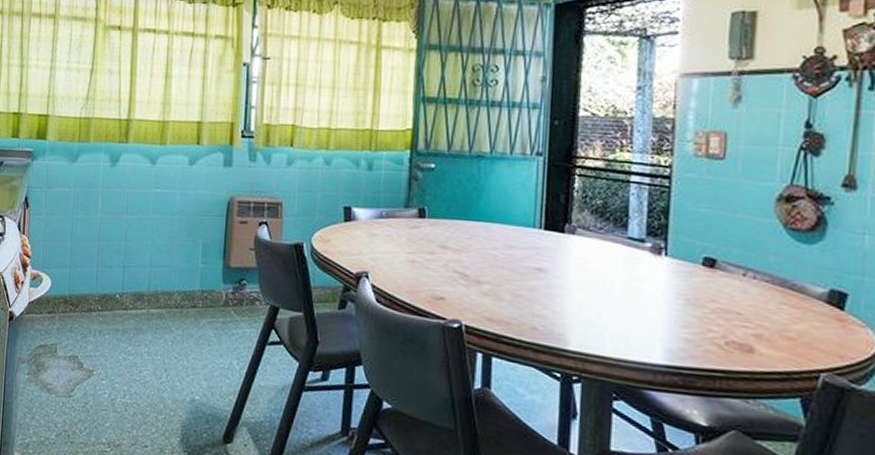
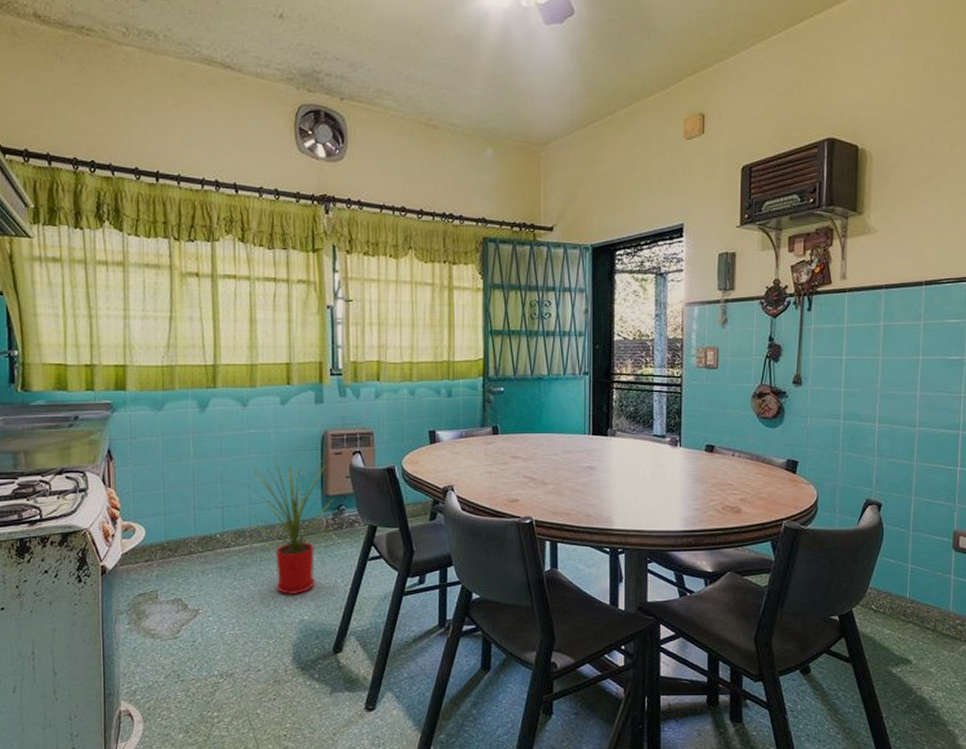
house plant: none [137,219,245,371] -> present [237,456,341,594]

